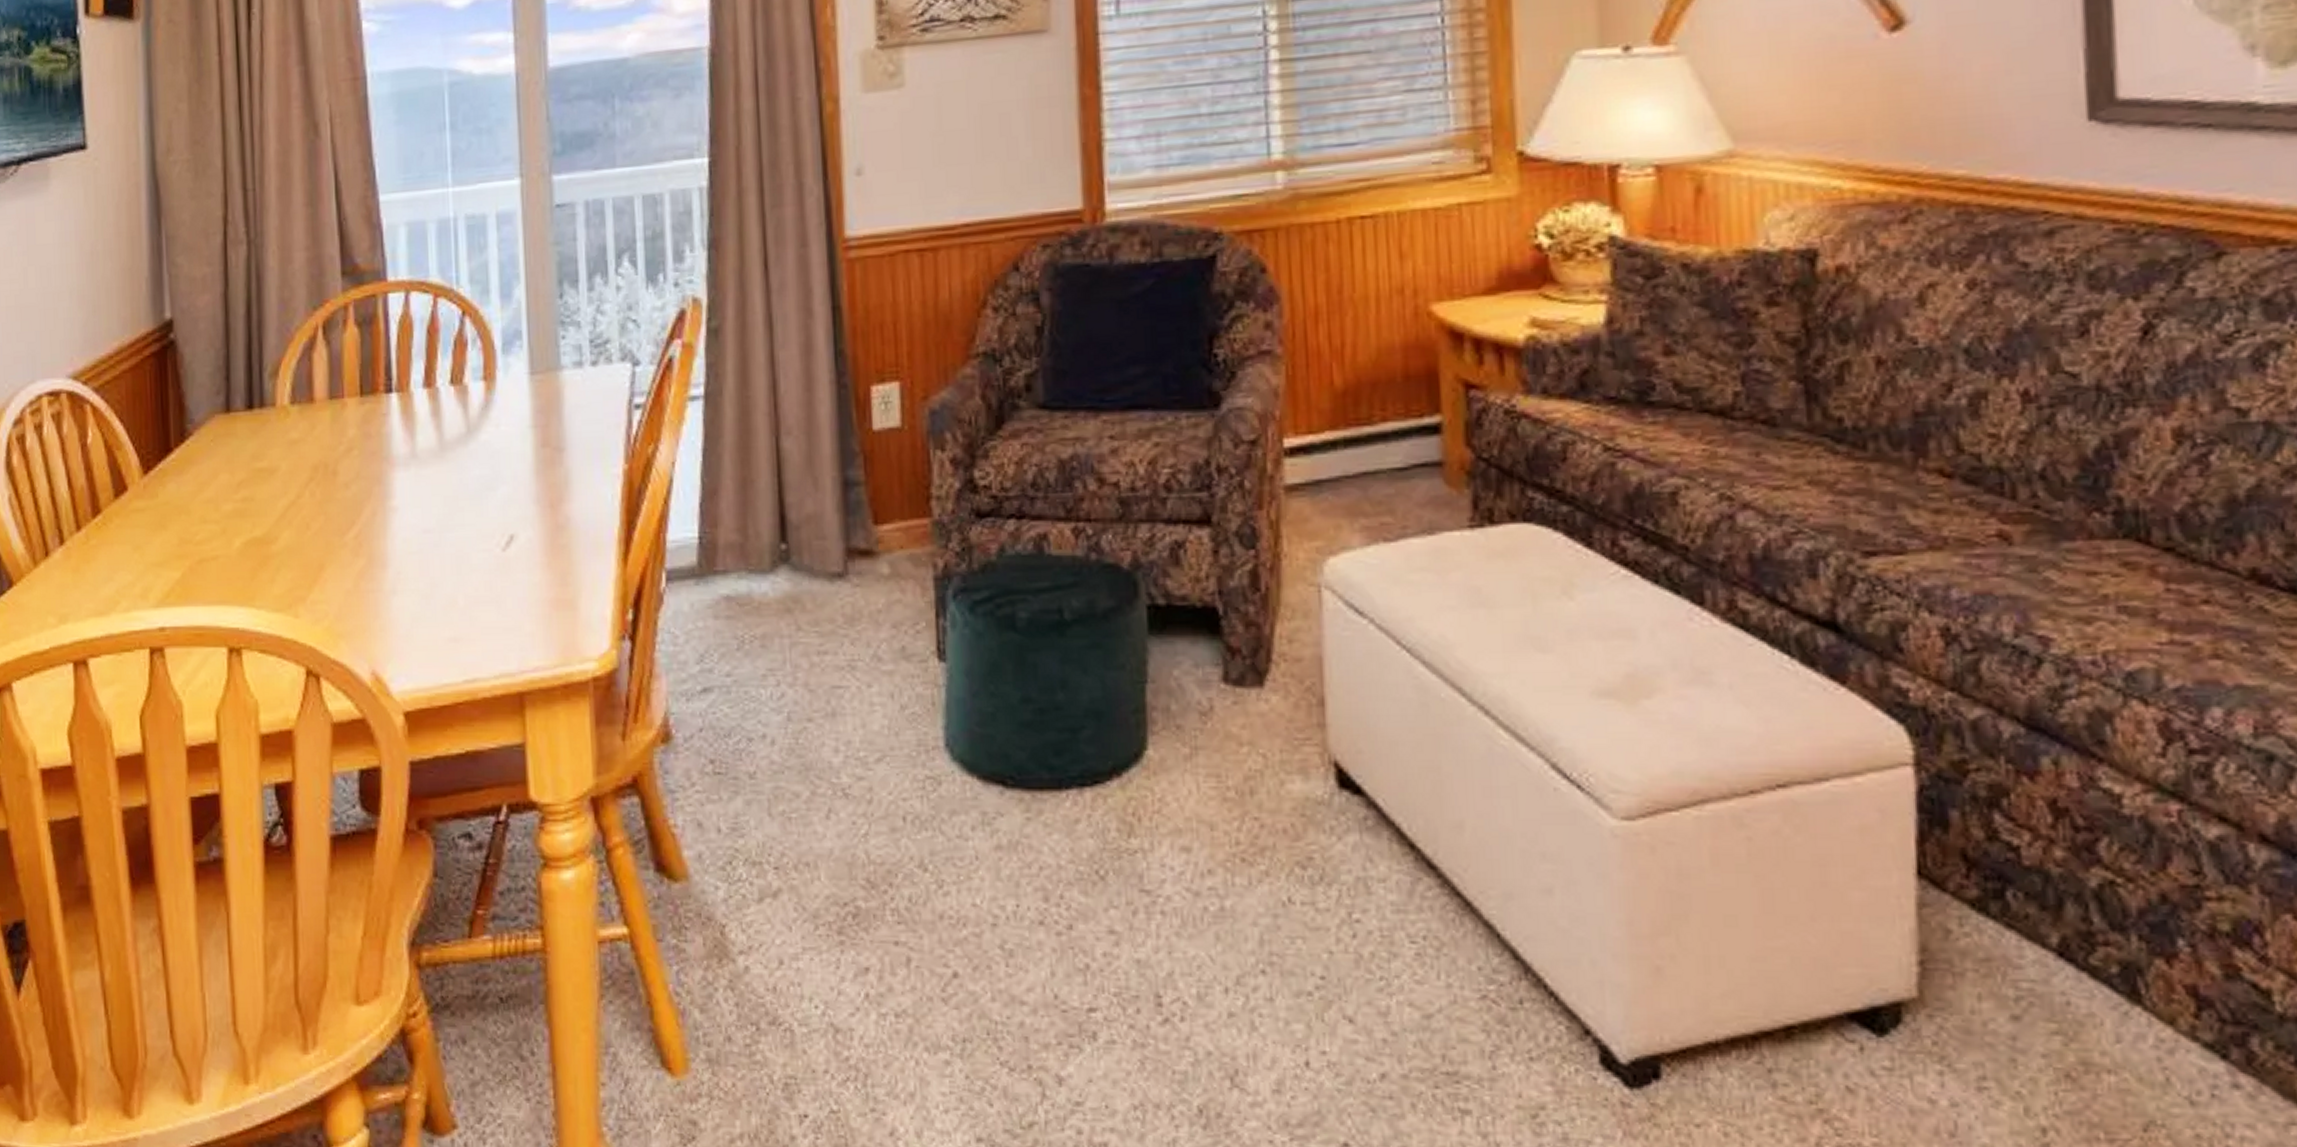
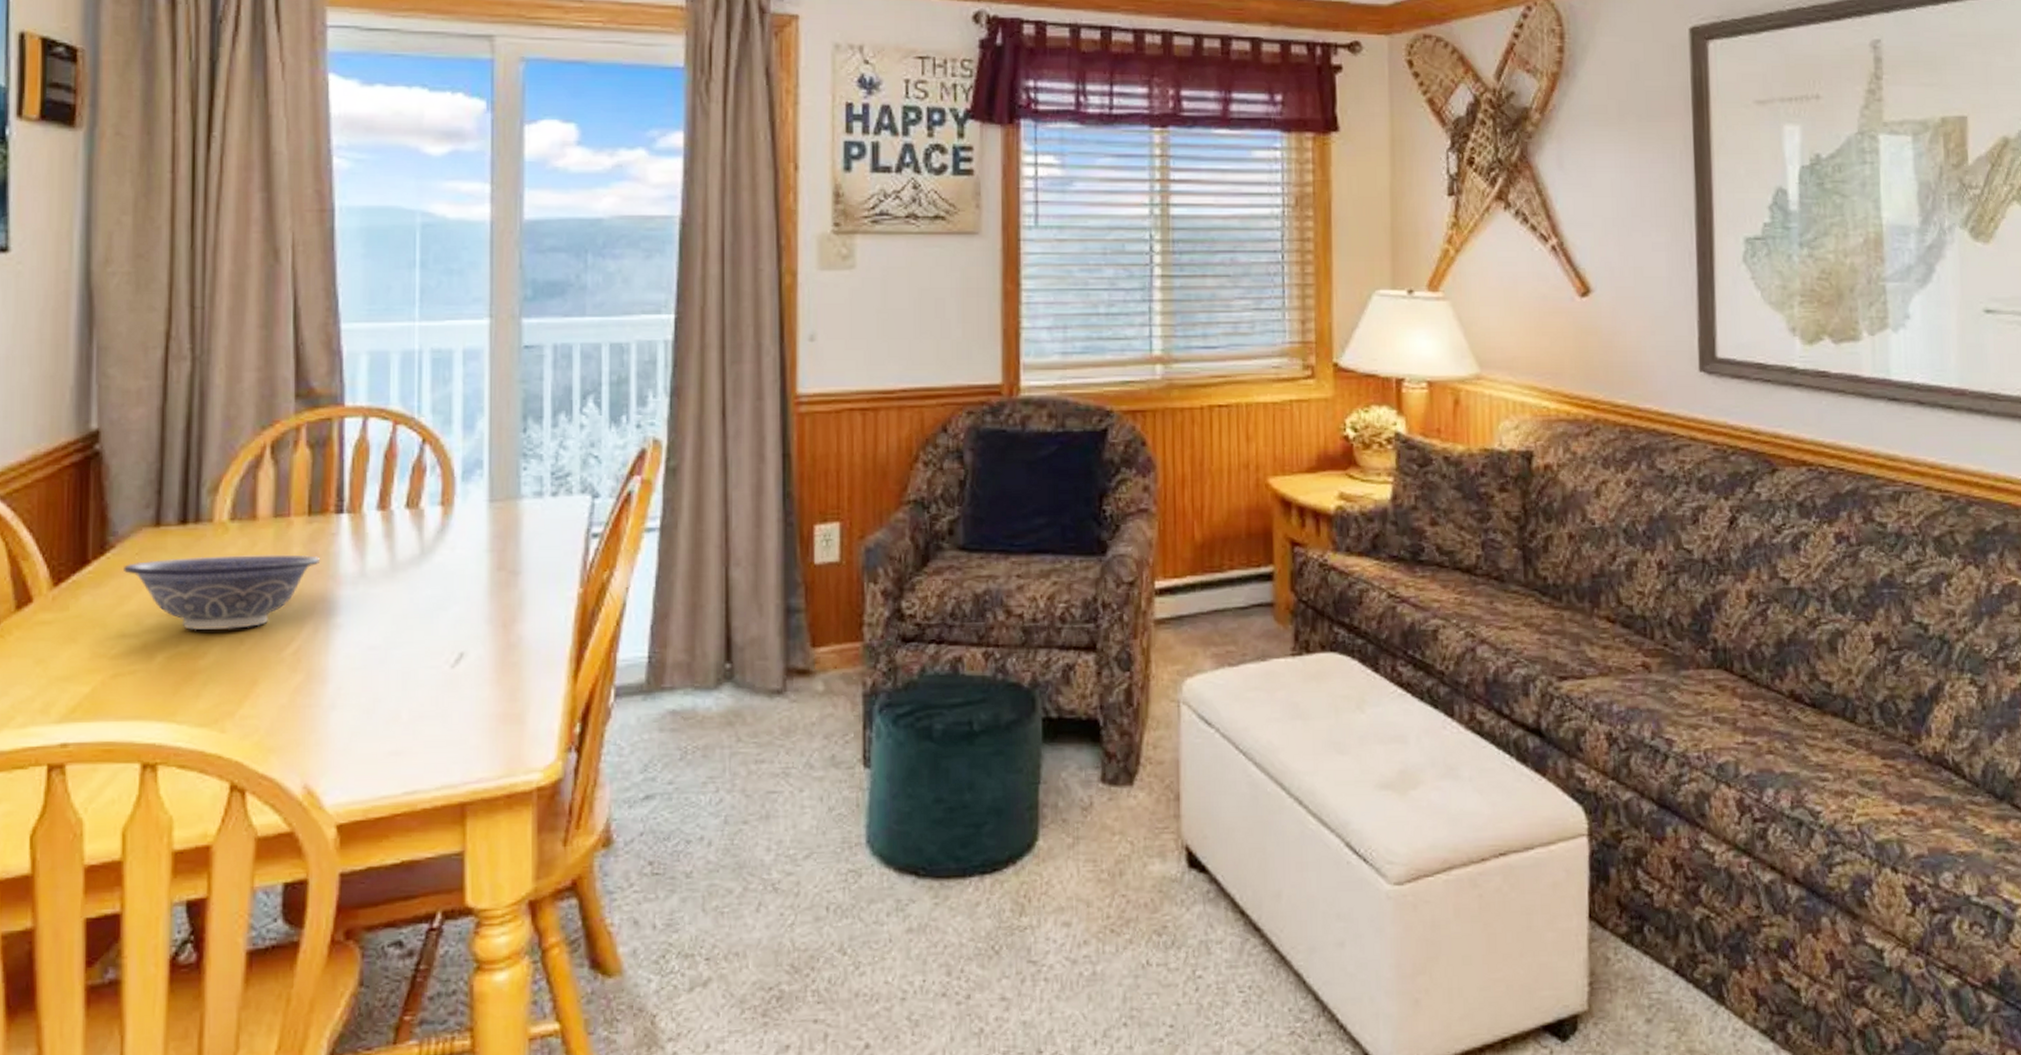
decorative bowl: none [201,437,375,516] -> present [124,554,321,631]

